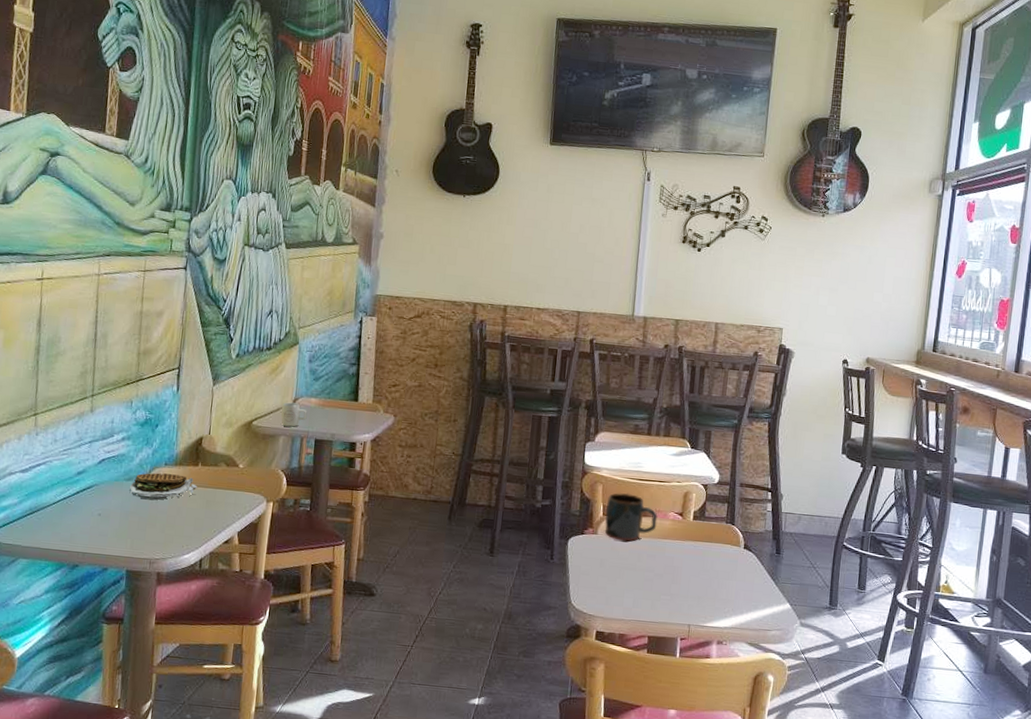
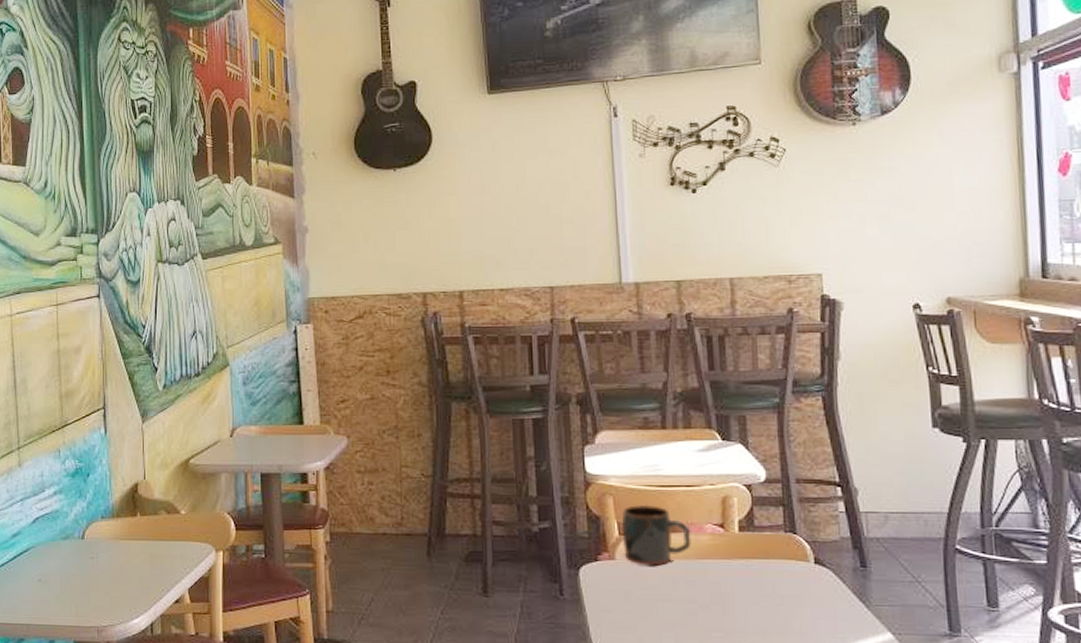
sandwich: present [129,473,197,500] -> none [68,528,138,560]
mug: present [281,402,308,427] -> none [220,433,248,462]

